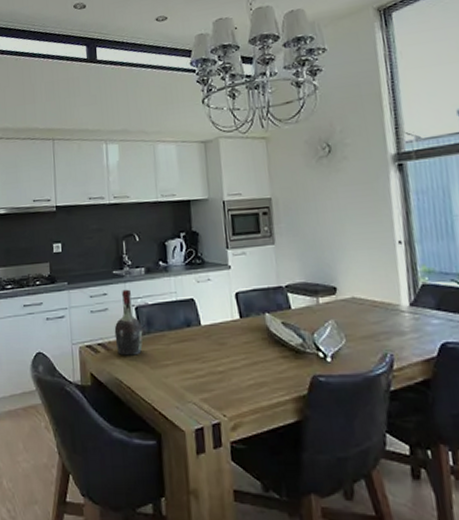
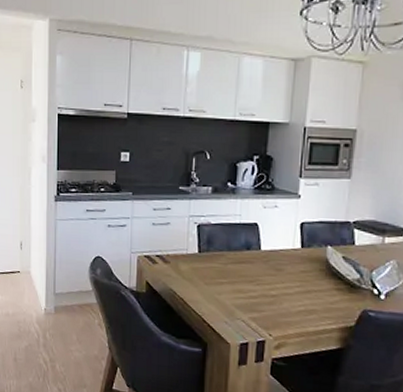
cognac bottle: present [114,289,143,356] -> none [173,206,202,271]

